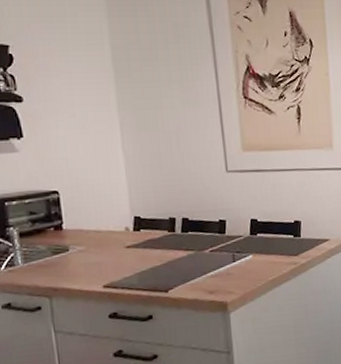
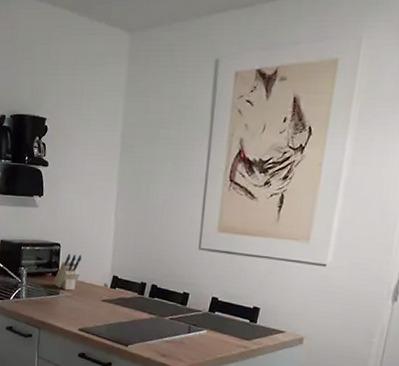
knife block: none [57,199,93,244] -> present [52,253,82,291]

